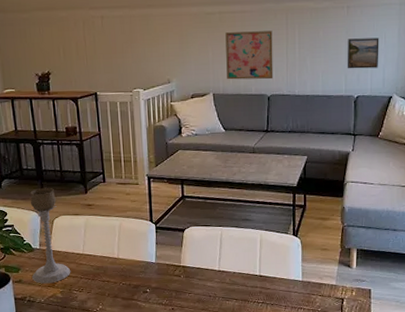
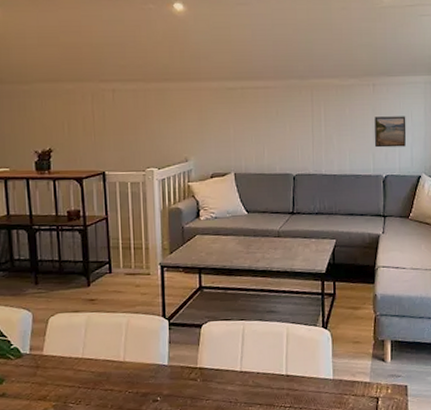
candle holder: present [30,187,71,284] -> none [19,280,67,397]
wall art: present [225,31,274,80] -> none [248,107,299,159]

